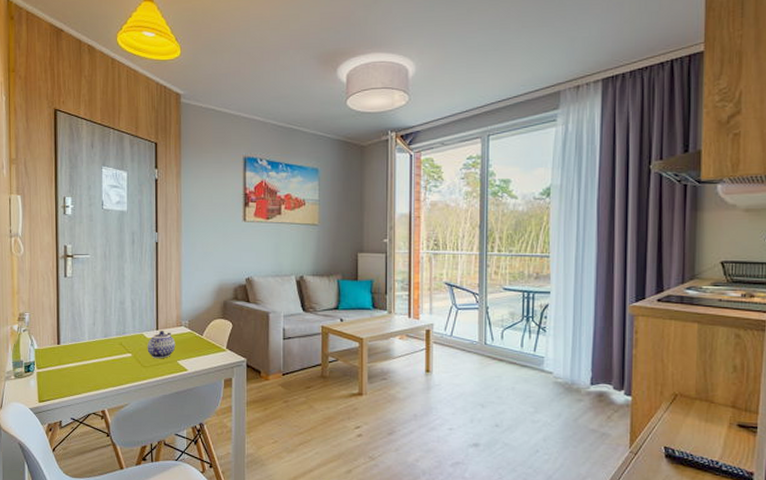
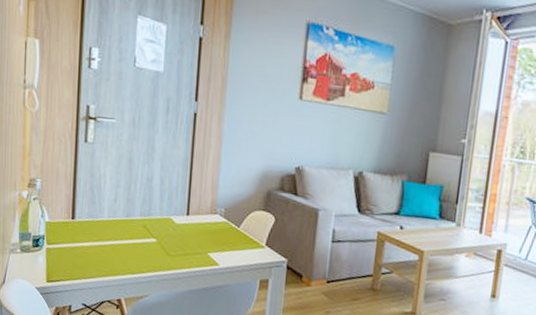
teapot: present [147,331,176,359] -> none [174,216,208,249]

